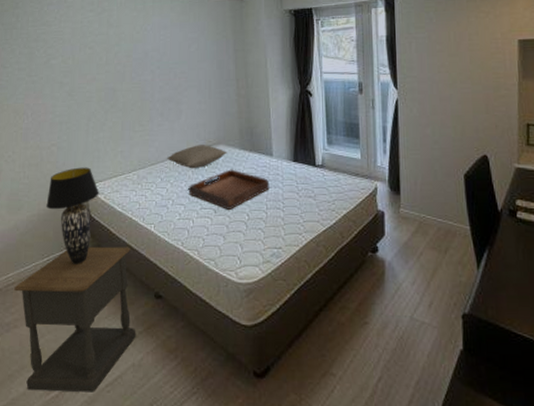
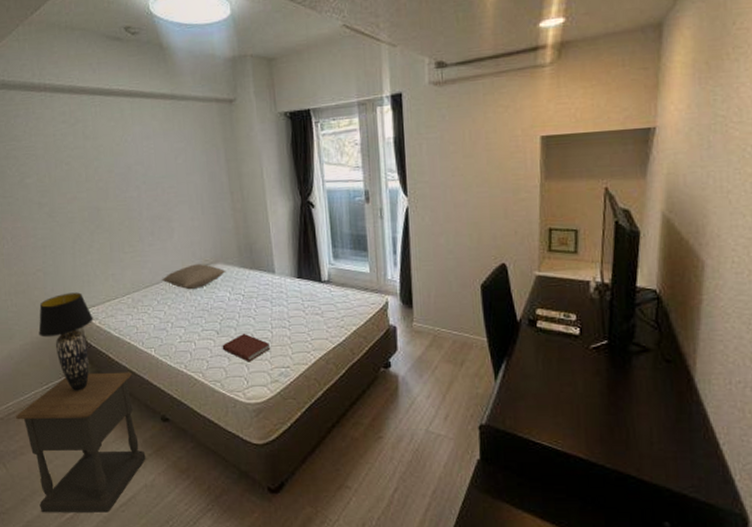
serving tray: present [188,169,270,210] -> none [187,288,274,330]
book: none [218,212,265,242] -> present [222,333,271,362]

